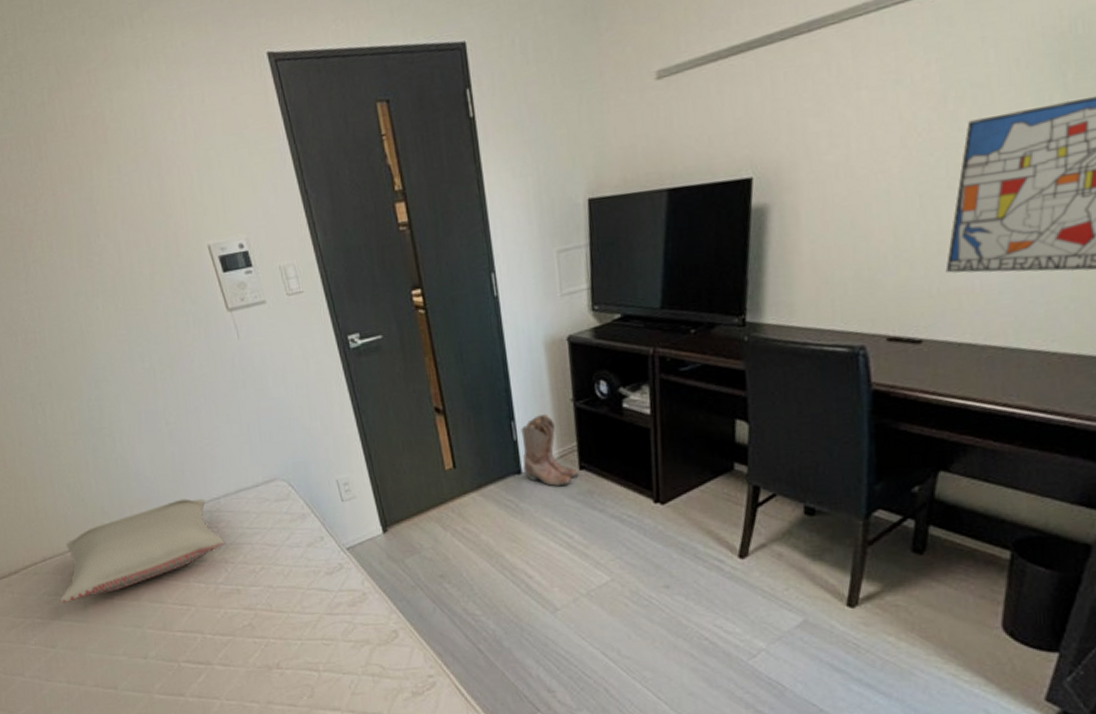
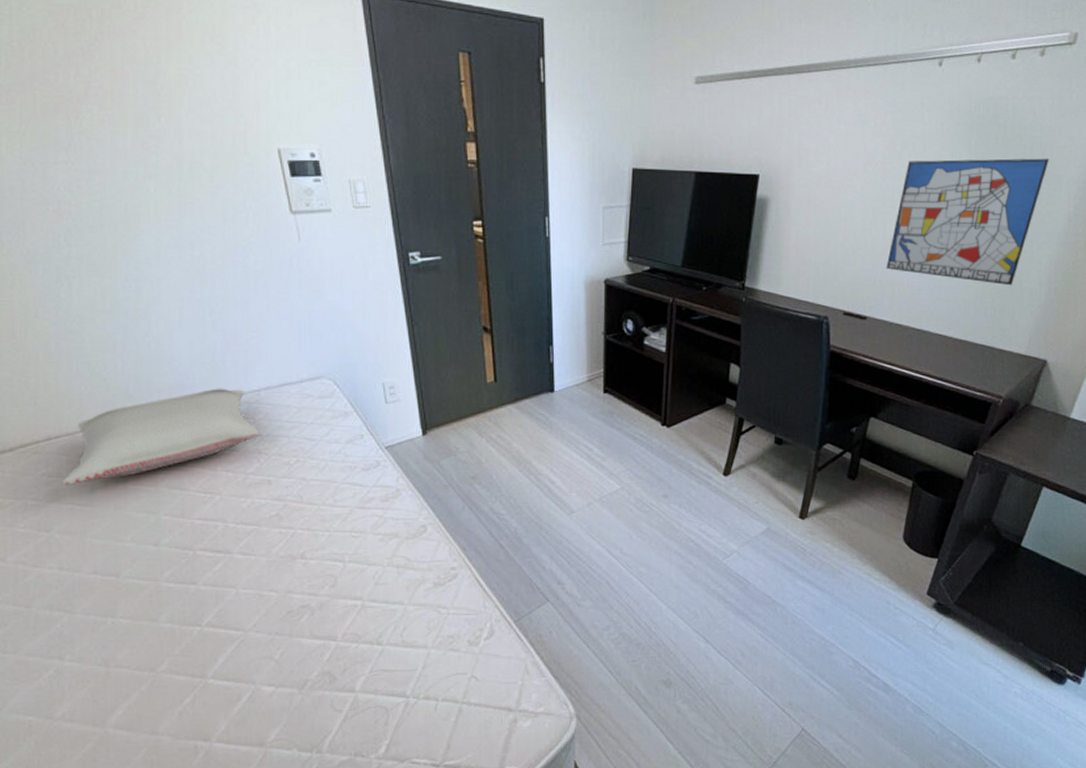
boots: present [521,413,579,487] -> none [556,342,602,406]

